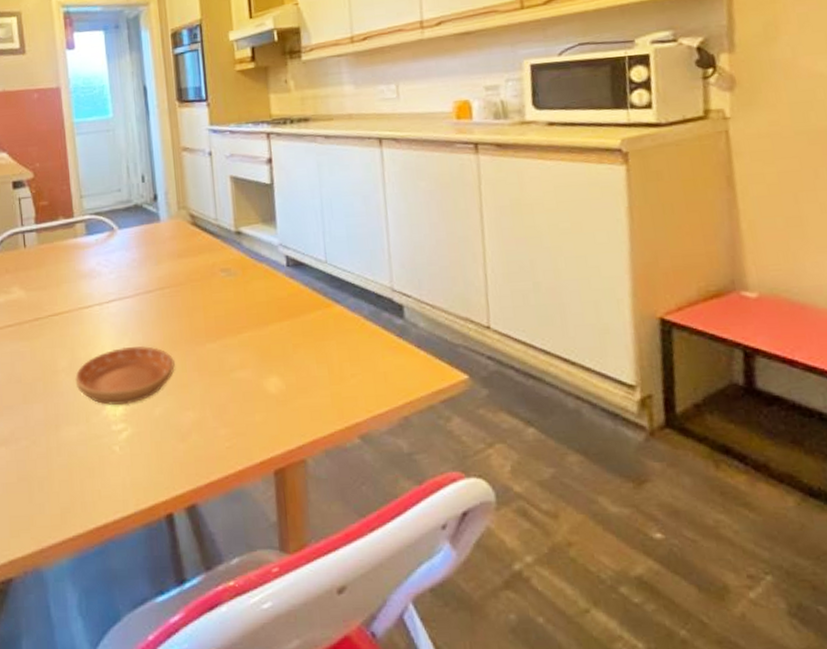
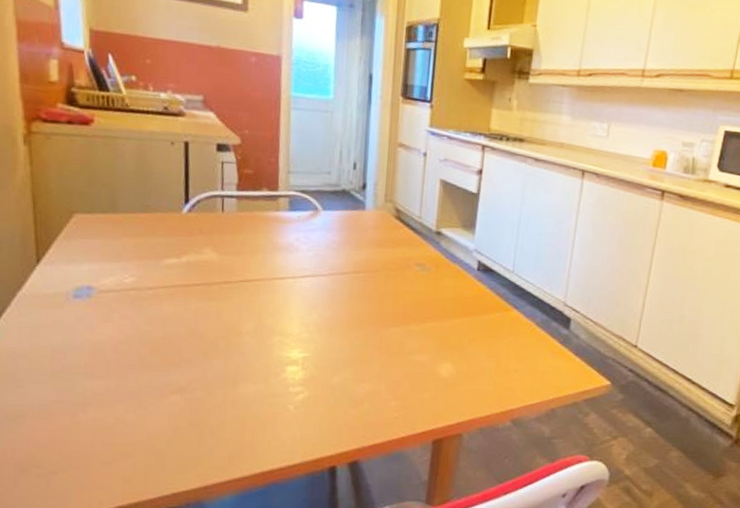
saucer: present [75,346,175,405] -> none [259,320,358,371]

